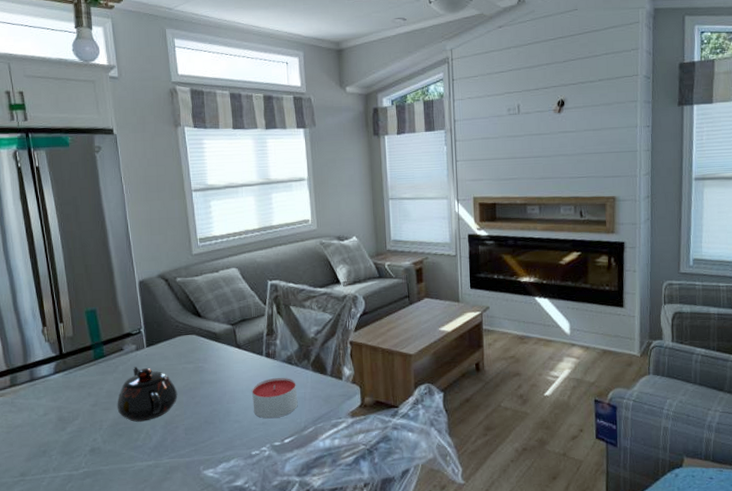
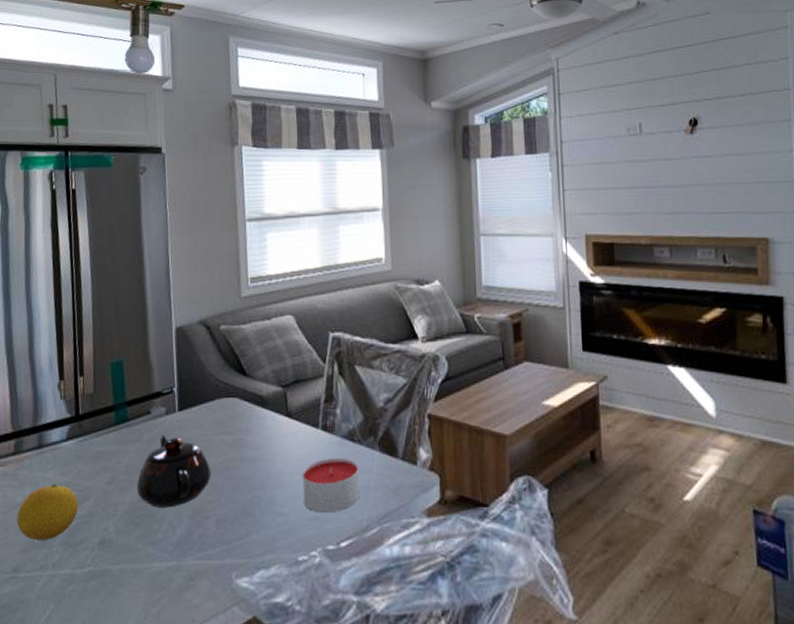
fruit: none [19,408,70,452] -> present [17,483,79,540]

